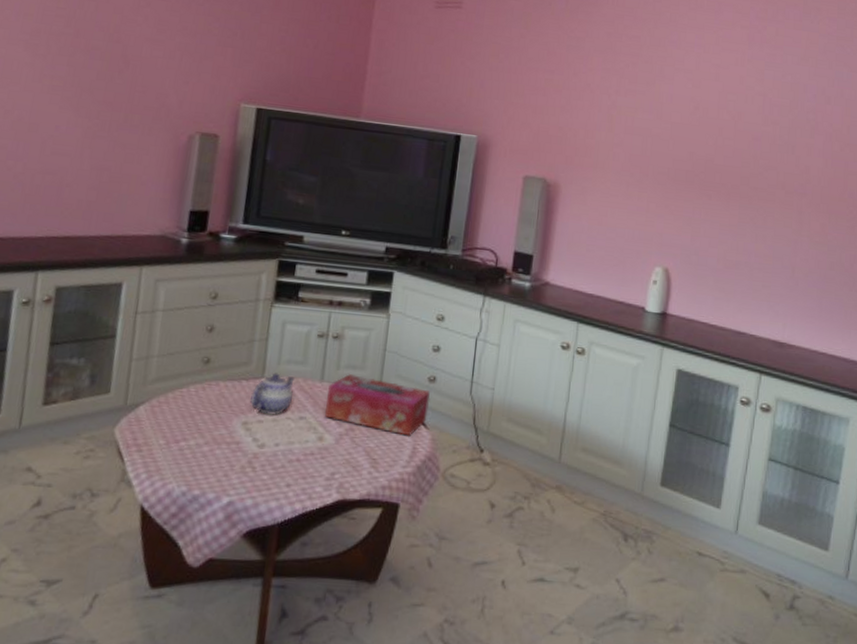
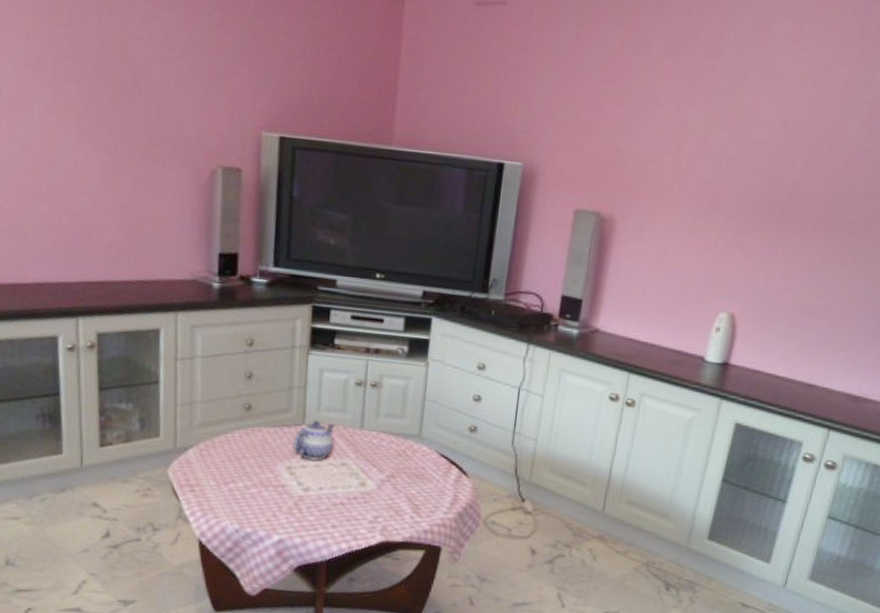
tissue box: present [325,374,430,436] -> none [366,422,471,484]

